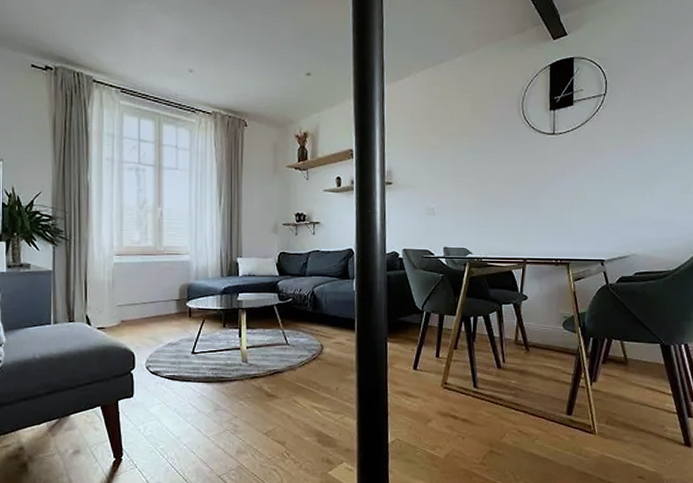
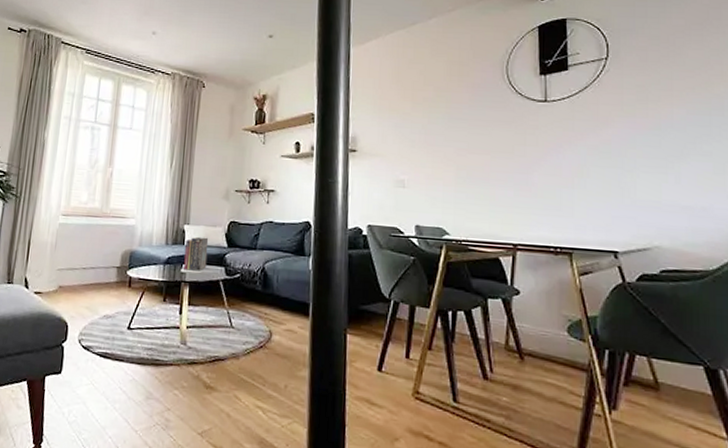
books: none [240,268,261,298] -> present [184,236,209,271]

